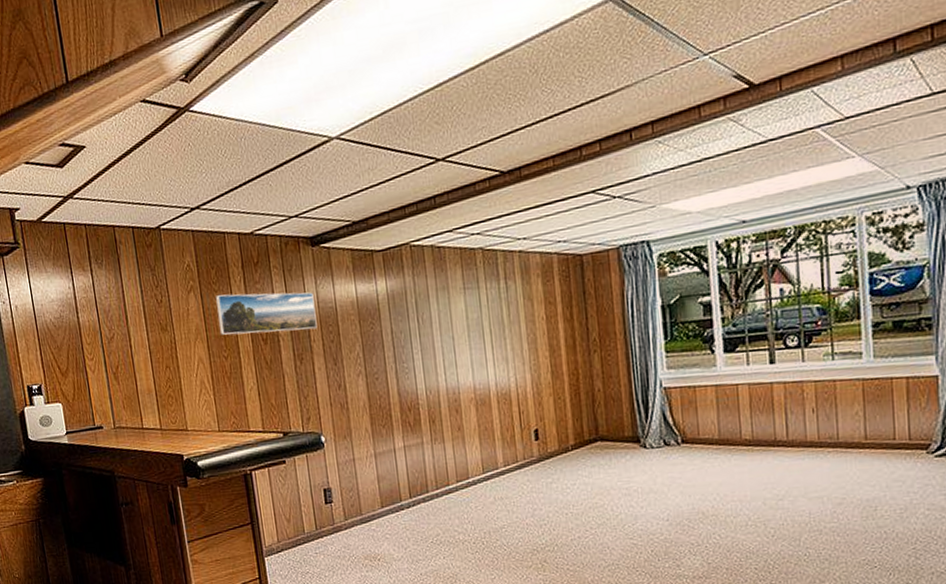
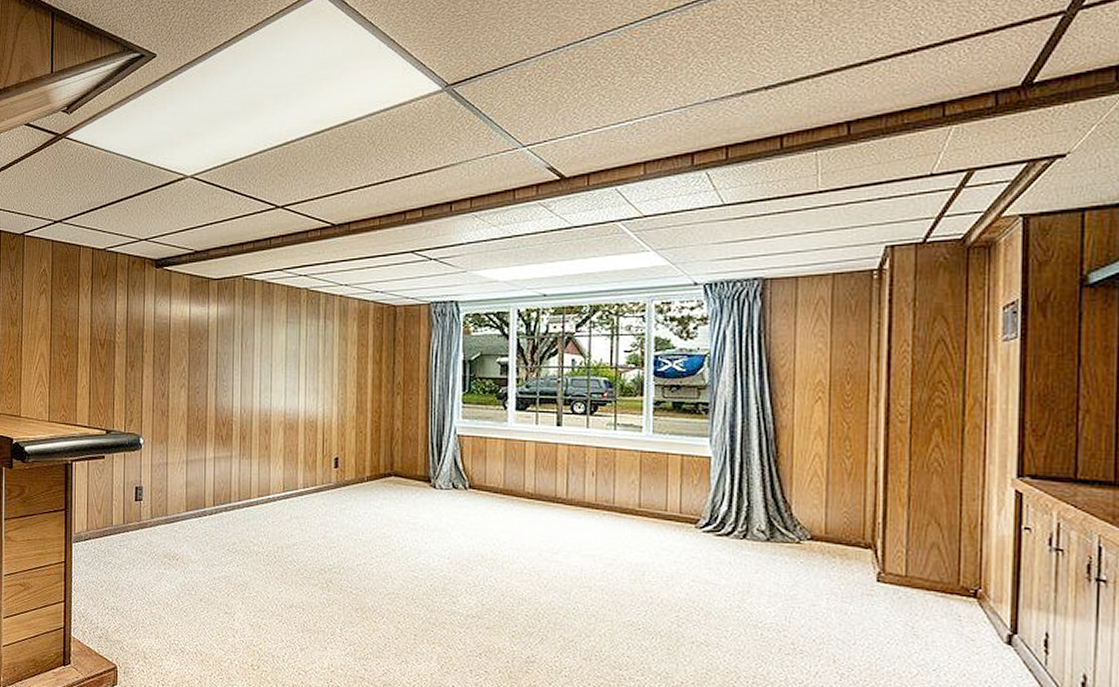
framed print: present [216,292,318,335] -> none [63,300,151,341]

